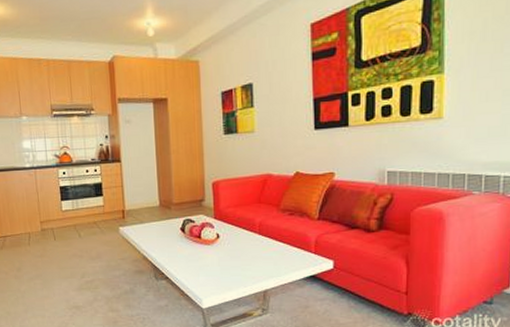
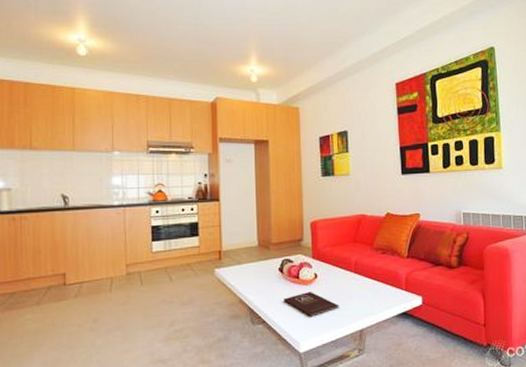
book: none [186,250,242,276] -> present [283,291,339,317]

